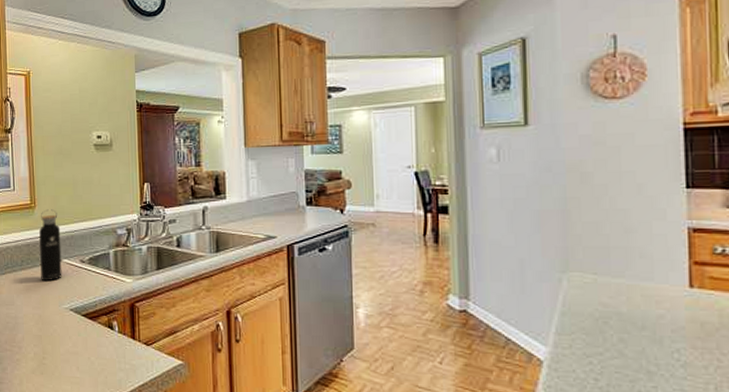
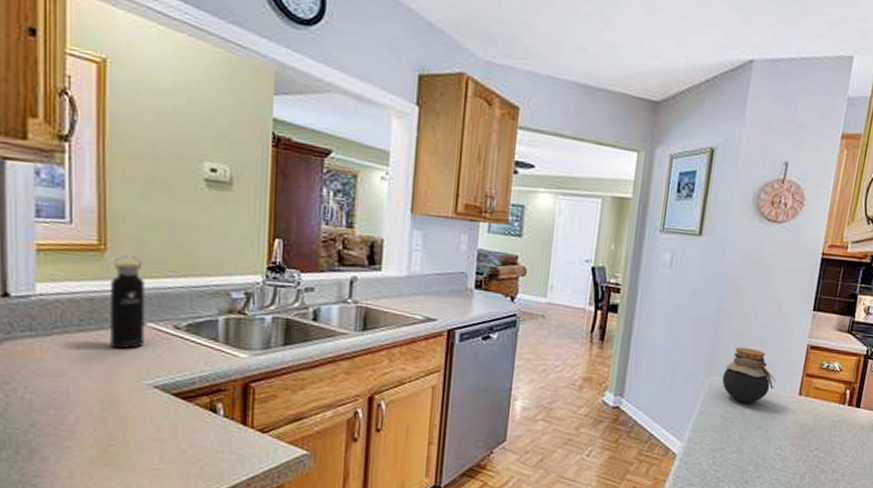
jar: none [583,237,654,300] -> present [722,346,776,403]

